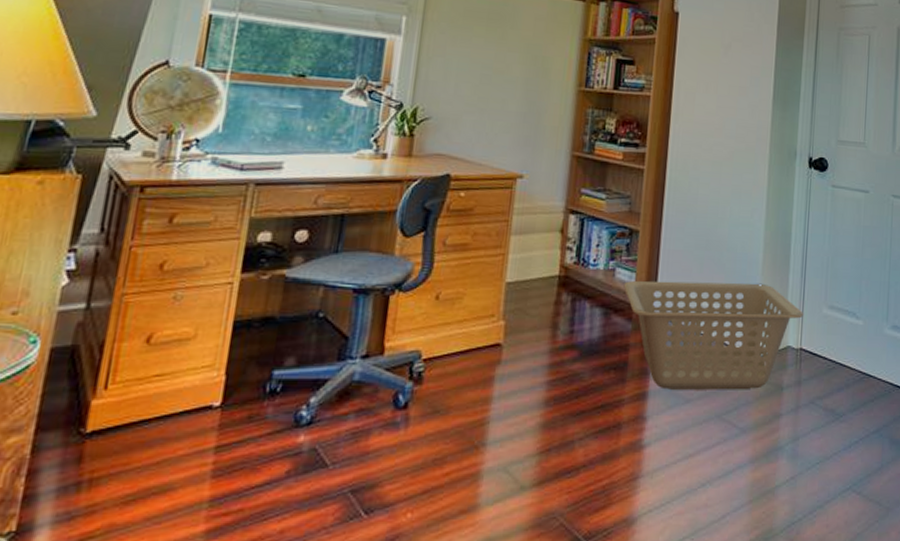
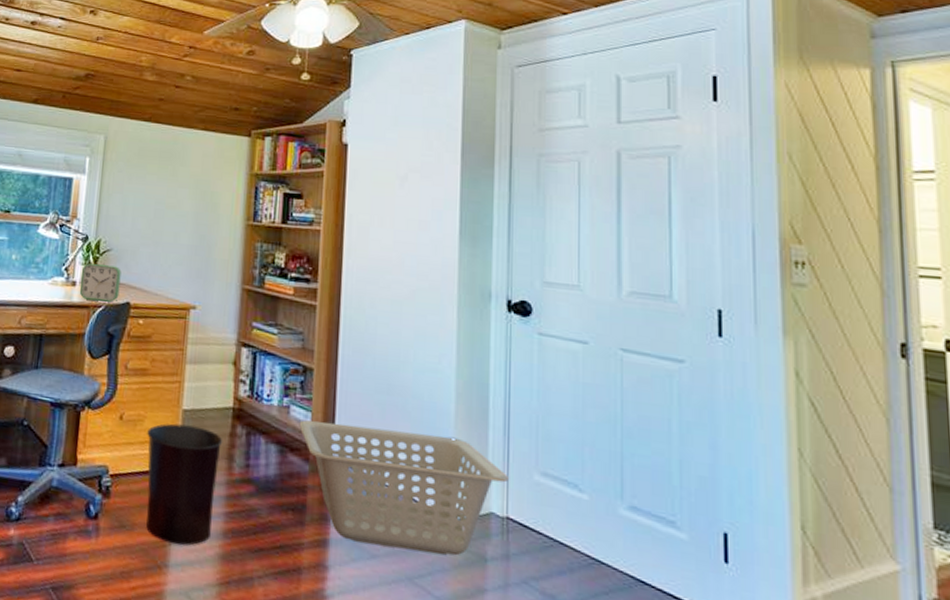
alarm clock: none [390,133,441,175] -> present [79,263,121,302]
waste bin: none [463,298,548,420] -> present [146,423,223,546]

